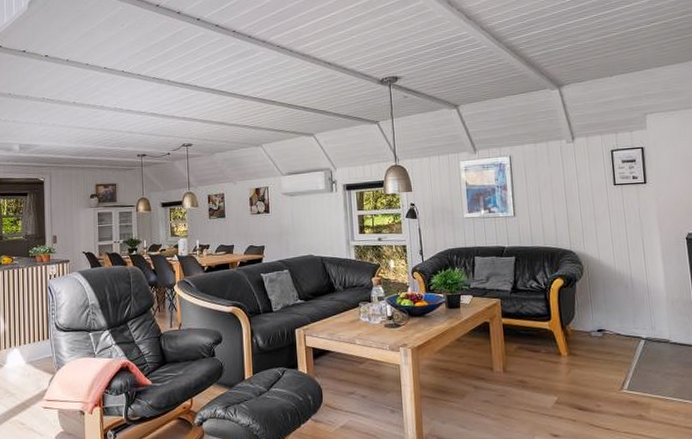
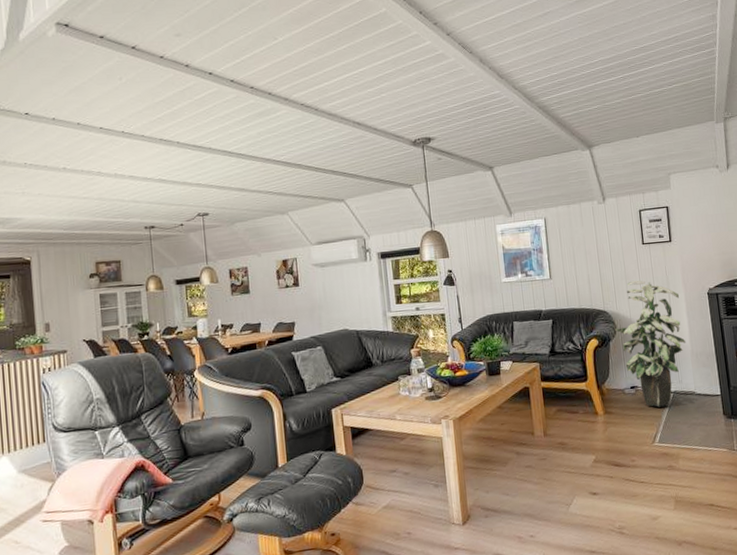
indoor plant: none [581,221,661,353] -> present [614,280,687,408]

